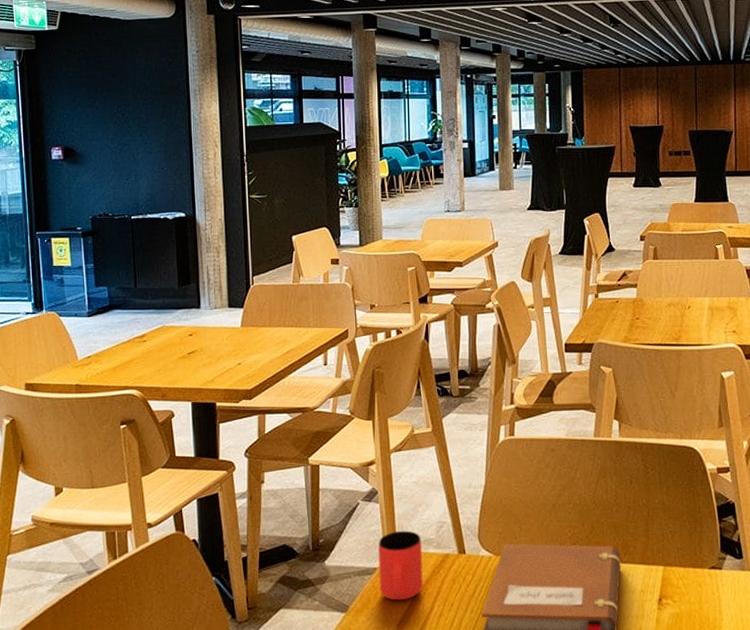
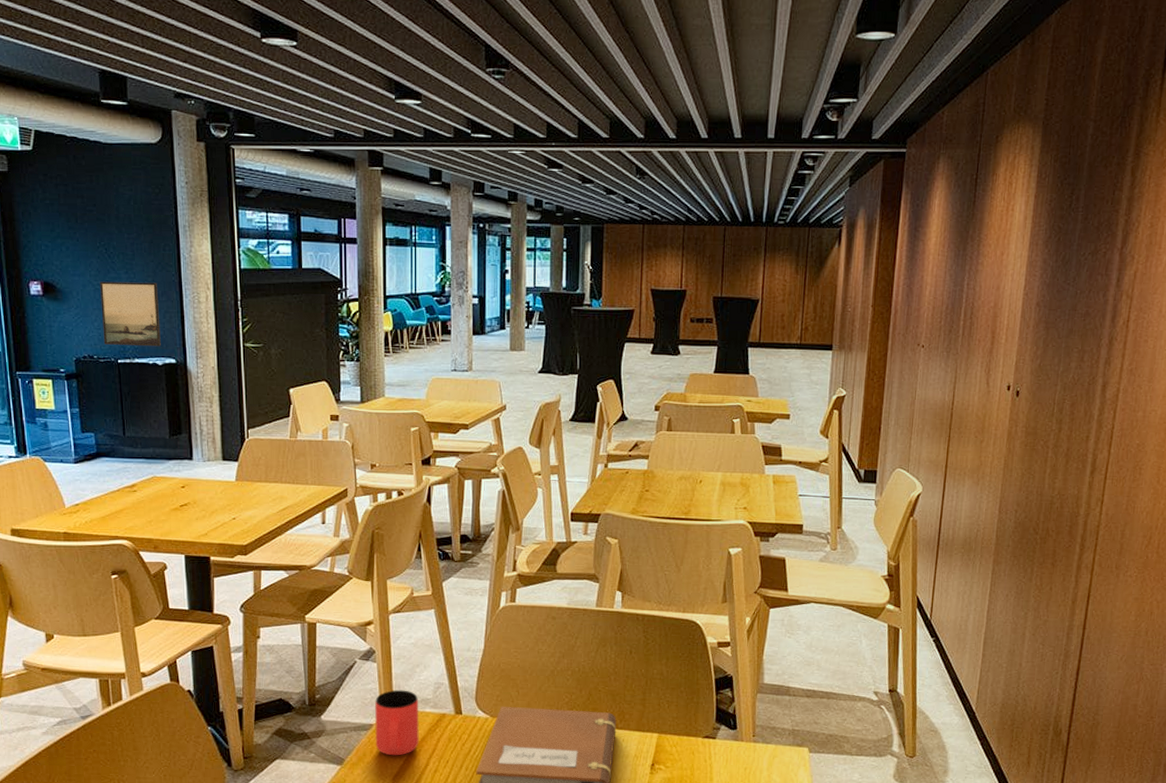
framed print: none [116,143,172,203] -> present [100,281,161,347]

